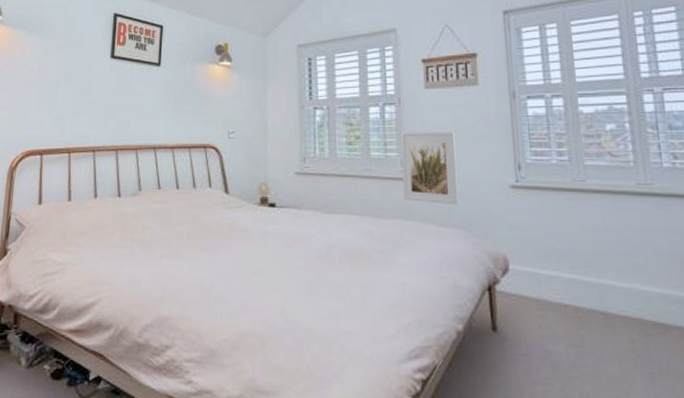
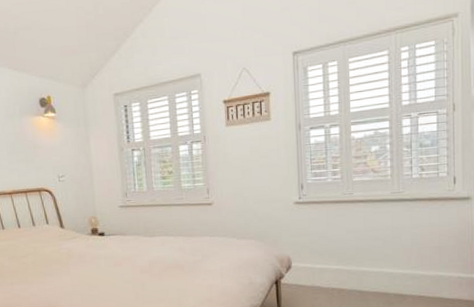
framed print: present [401,132,459,205] -> none [206,162,254,222]

